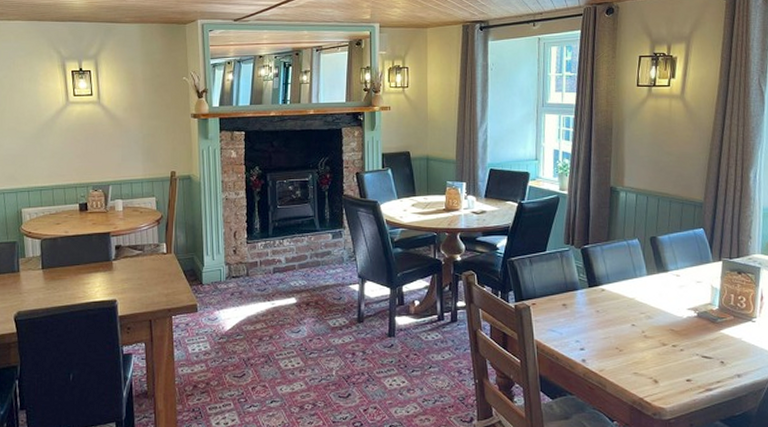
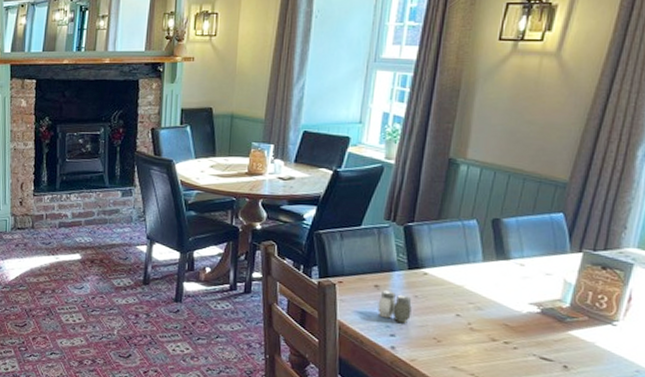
salt and pepper shaker: none [567,308,596,336] -> present [378,290,412,323]

